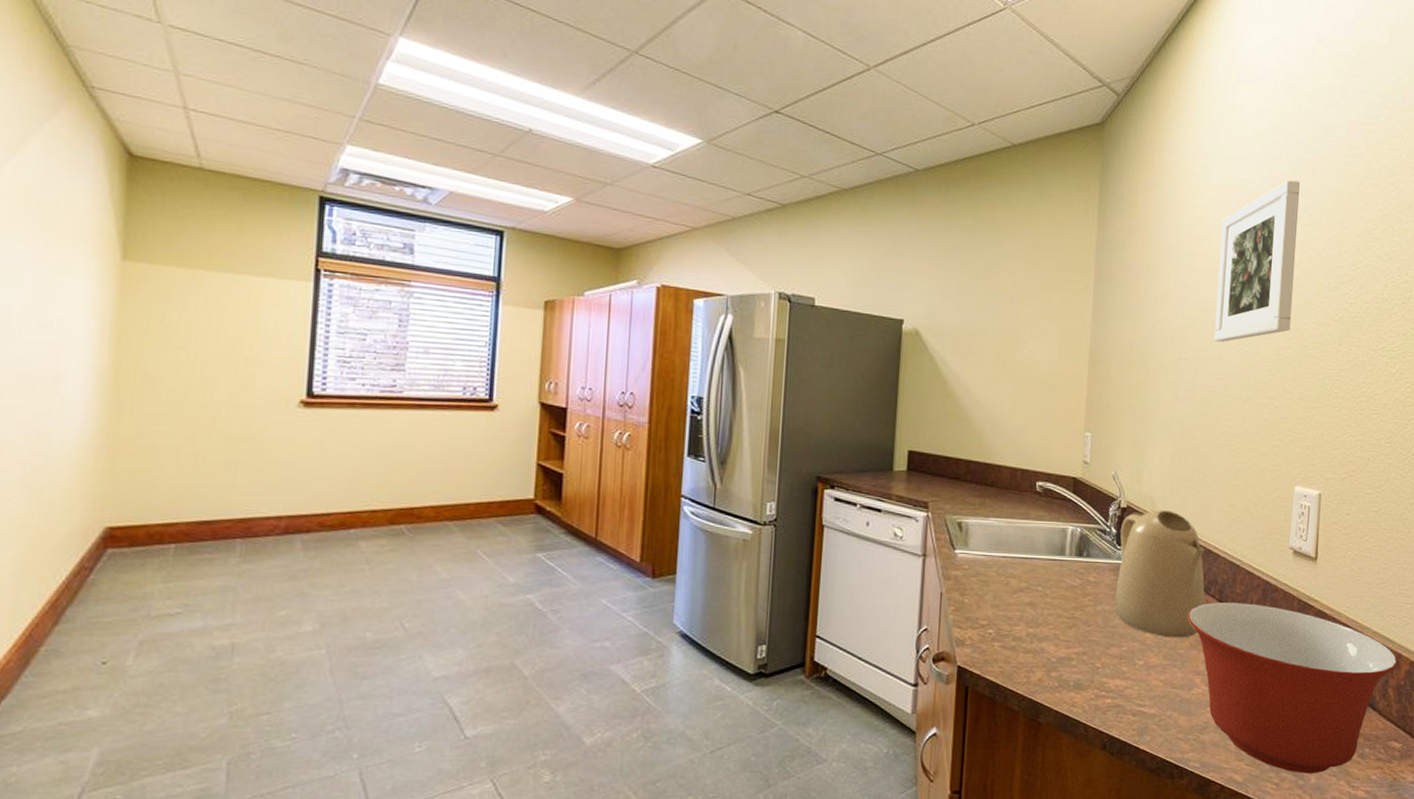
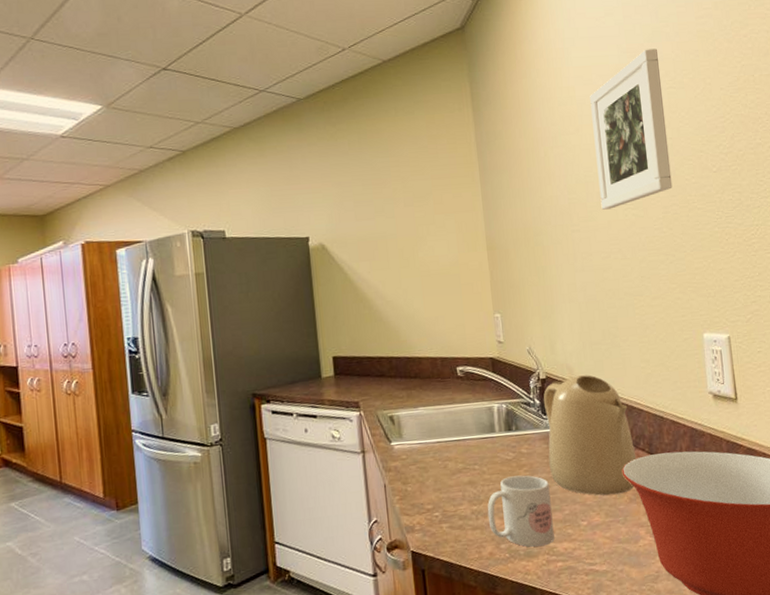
mug: none [1042,603,1112,679] -> present [487,475,555,547]

